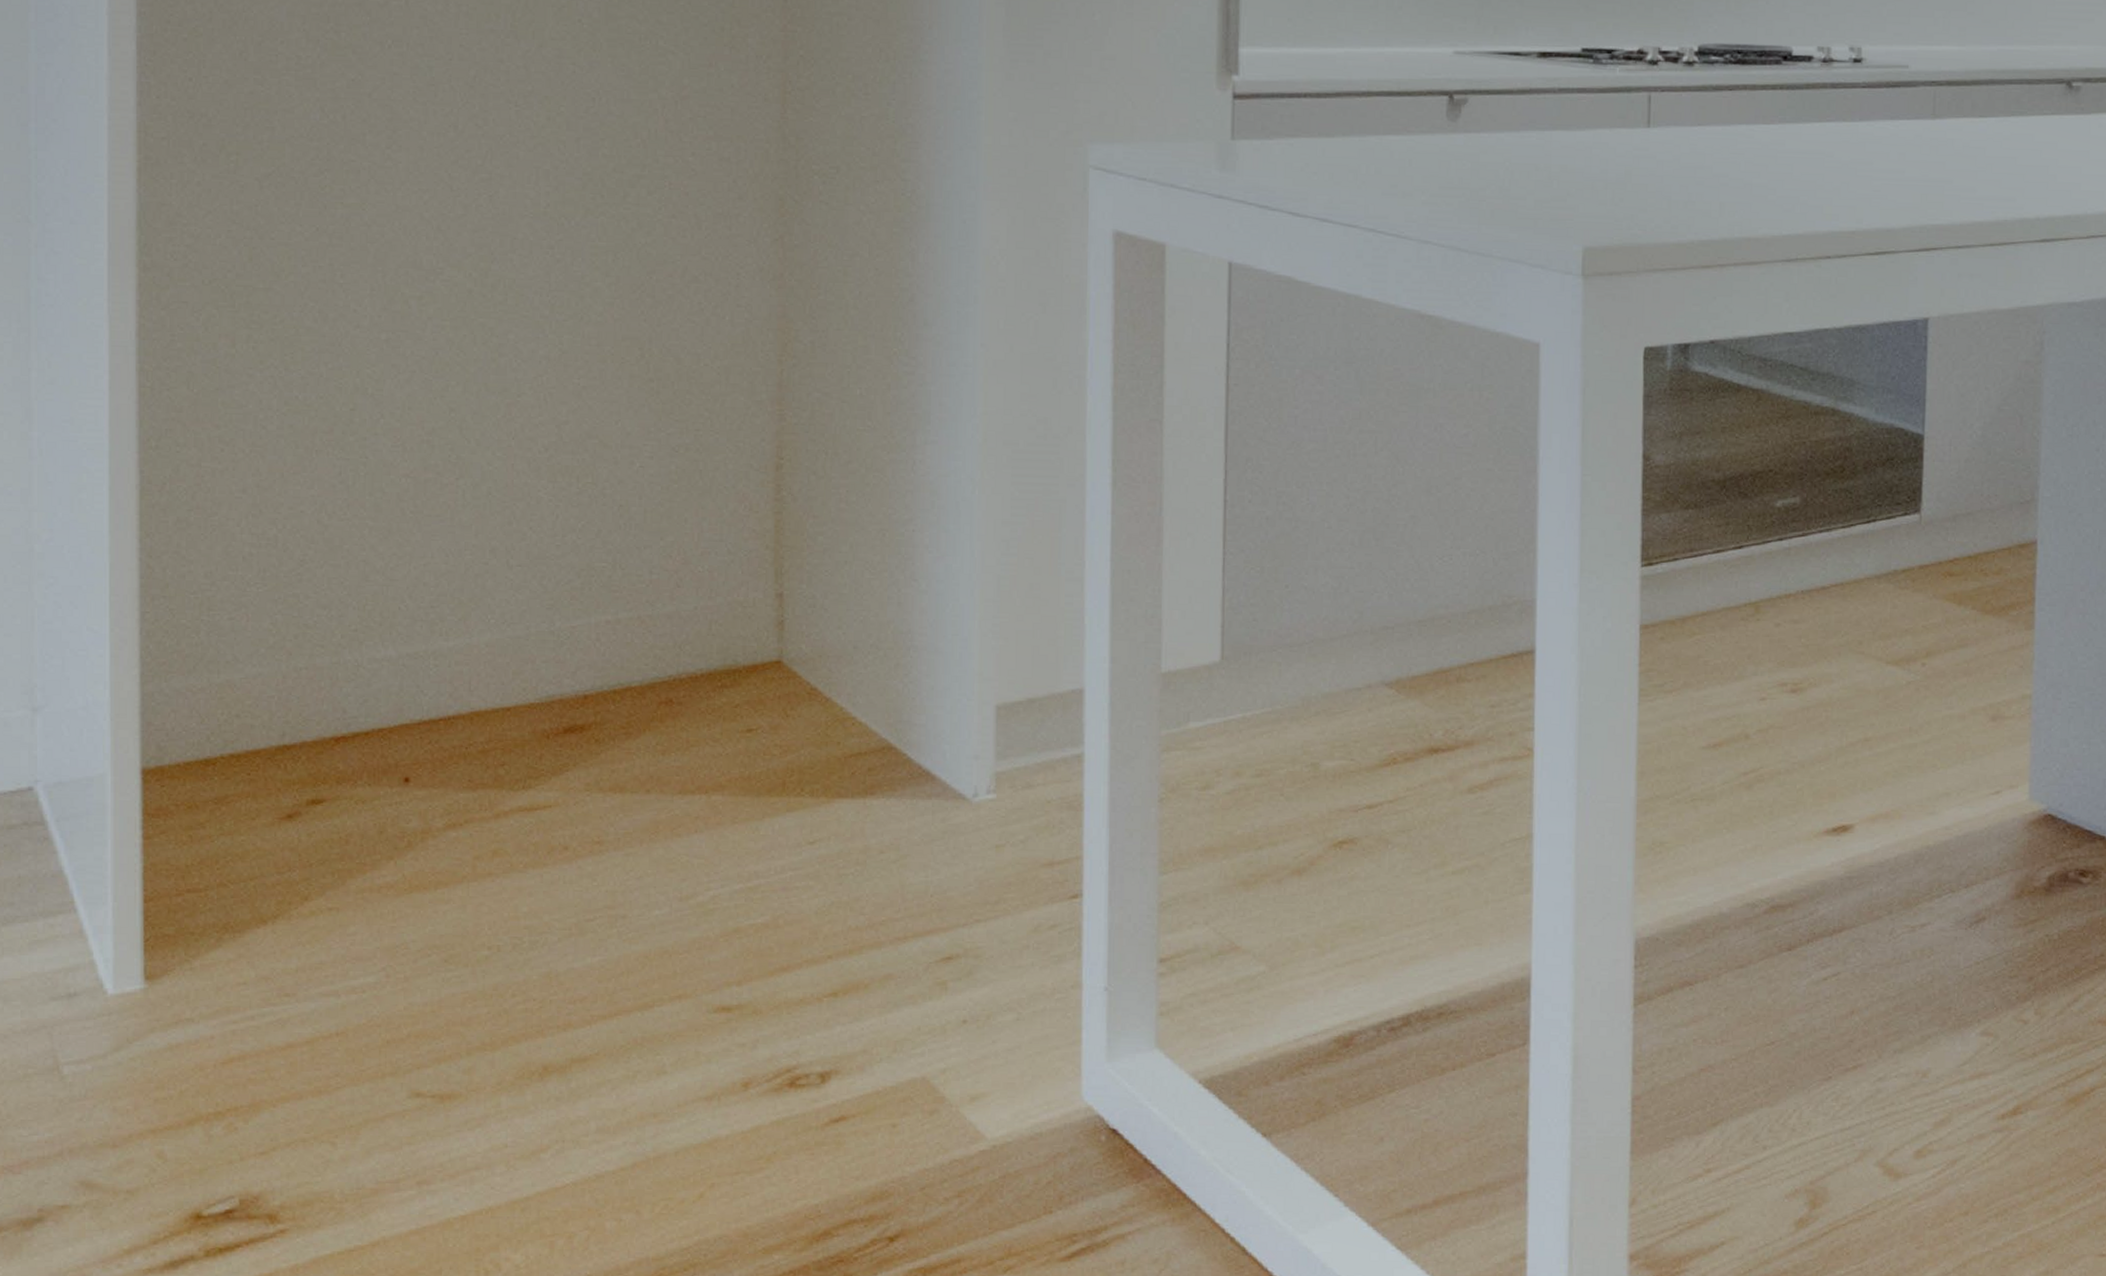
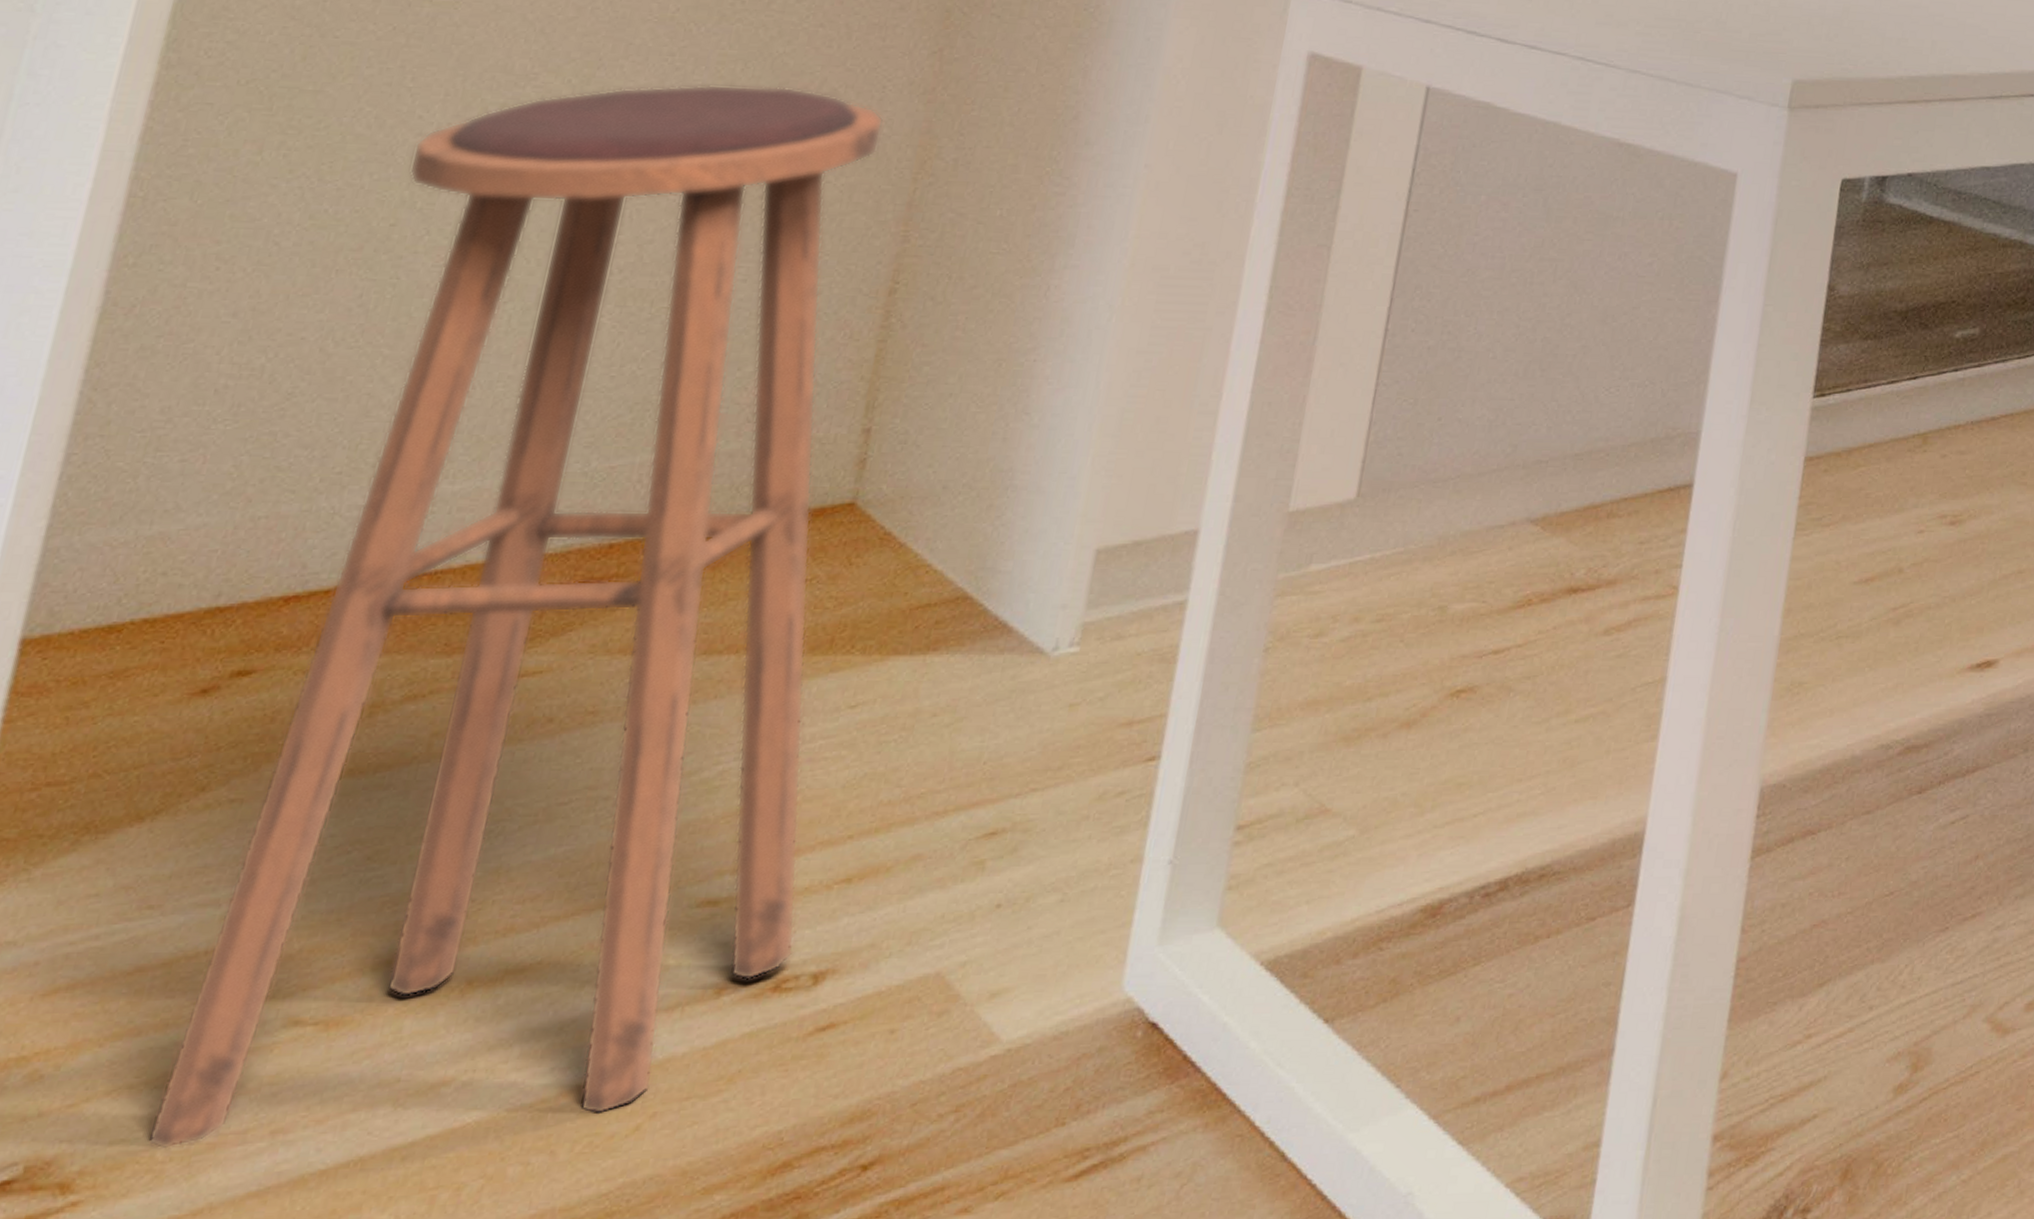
stool: none [325,275,801,1192] -> present [146,84,884,1149]

